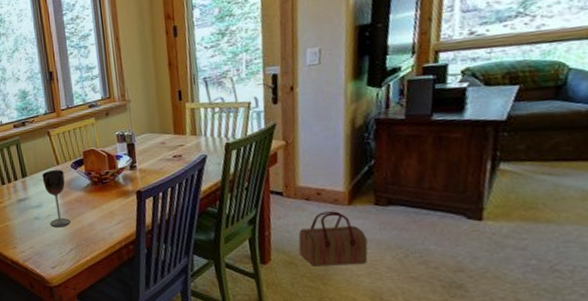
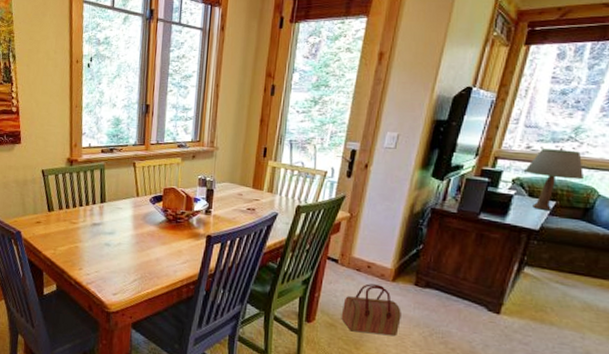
wineglass: present [42,169,70,228] -> none [119,200,142,258]
table lamp: none [473,25,546,98] -> present [524,147,583,211]

